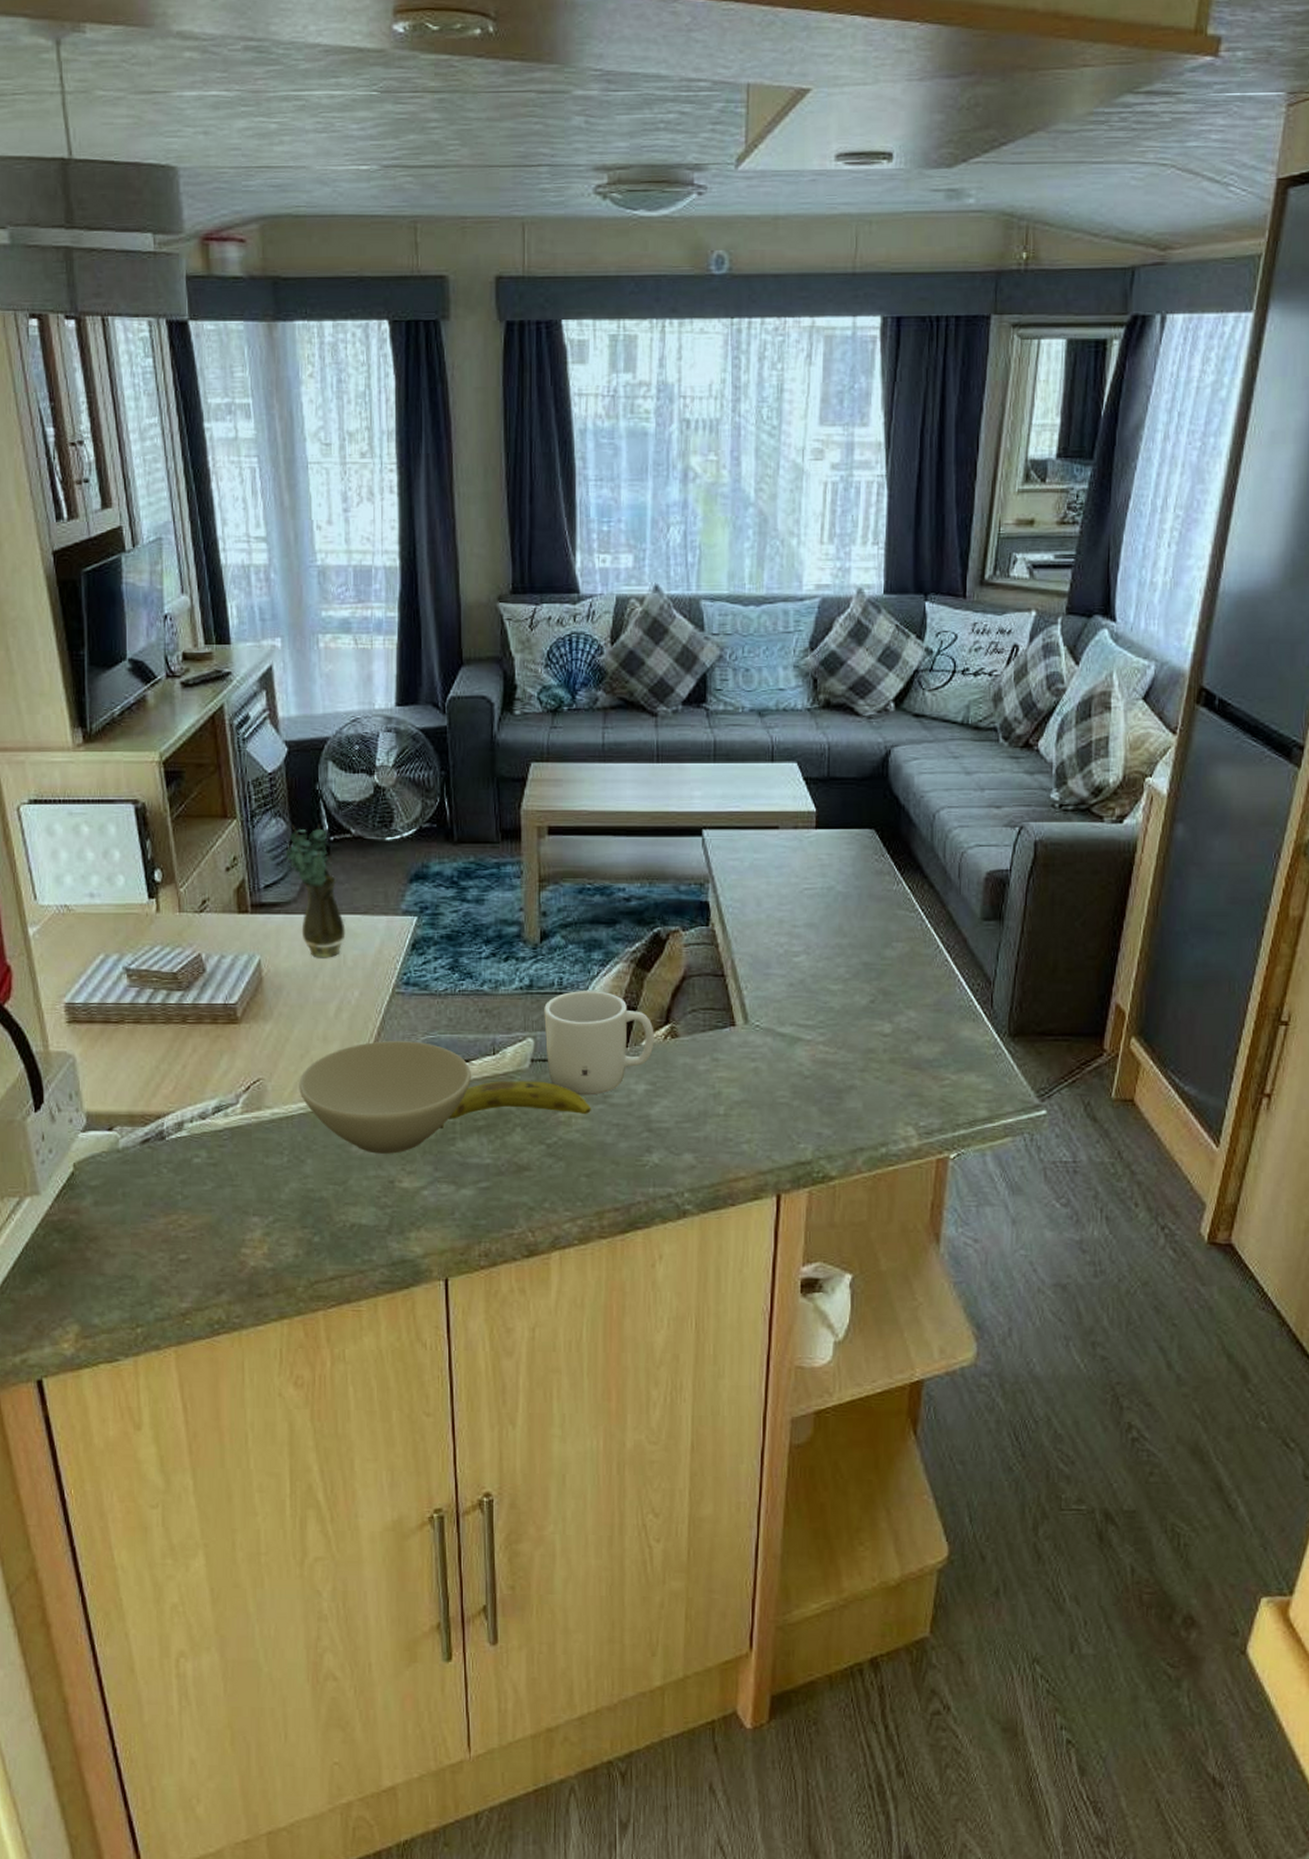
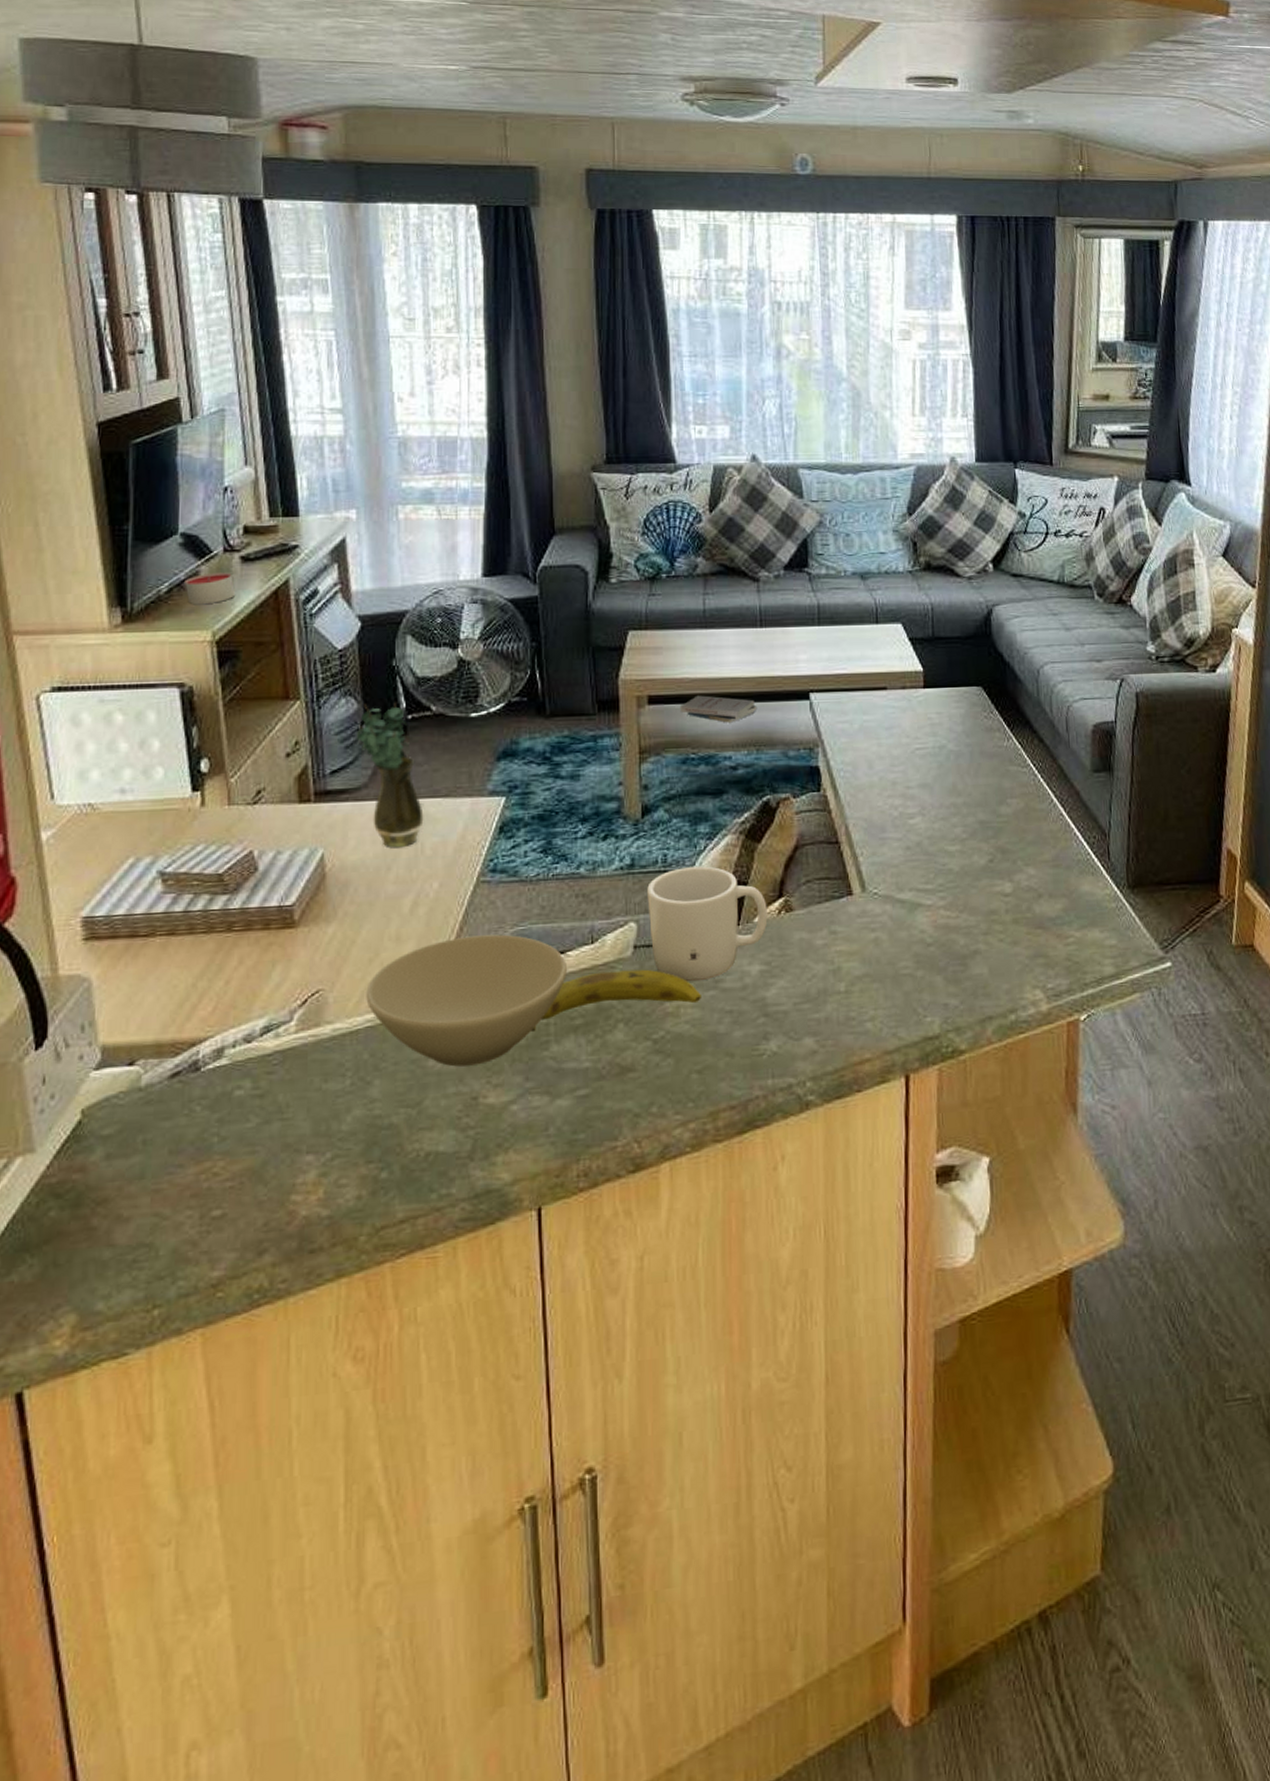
candle: none [134,697,178,728] -> present [185,572,236,605]
books: none [577,828,651,856] -> present [679,695,758,723]

